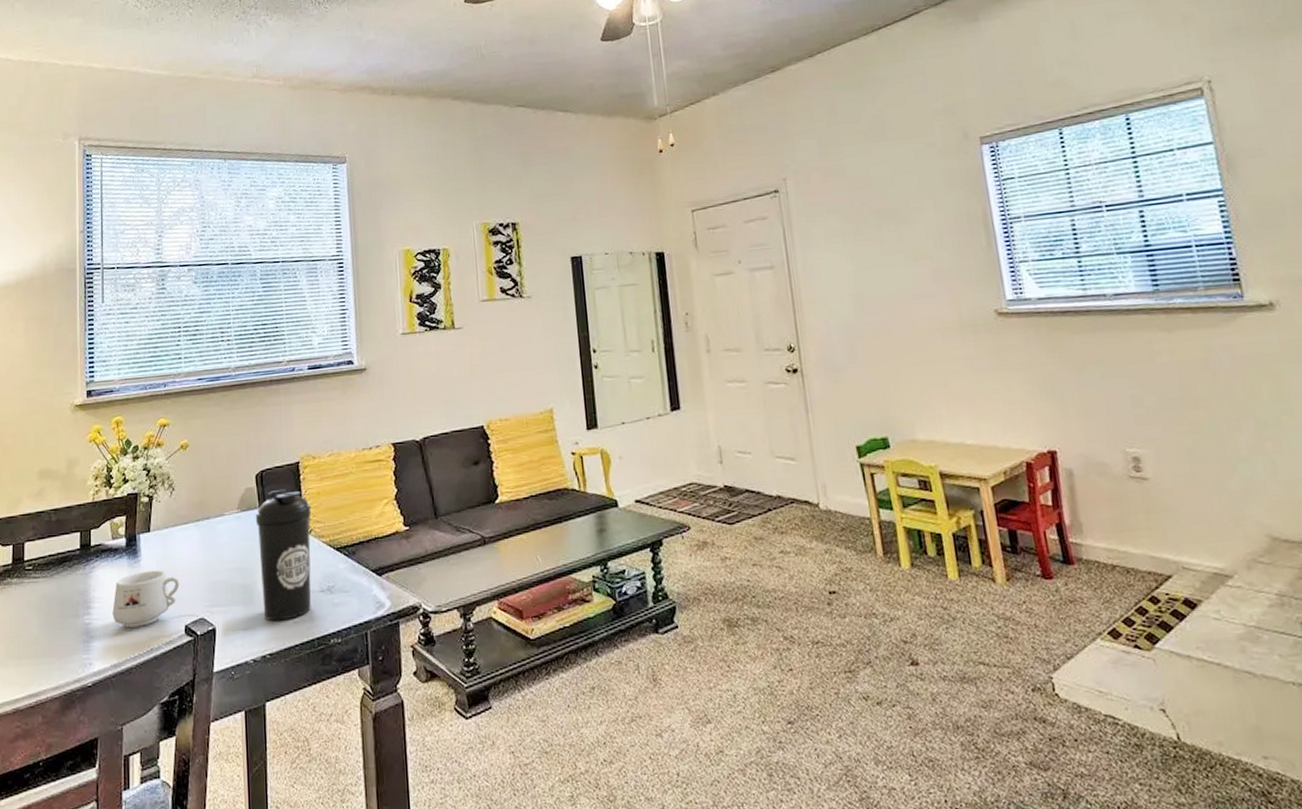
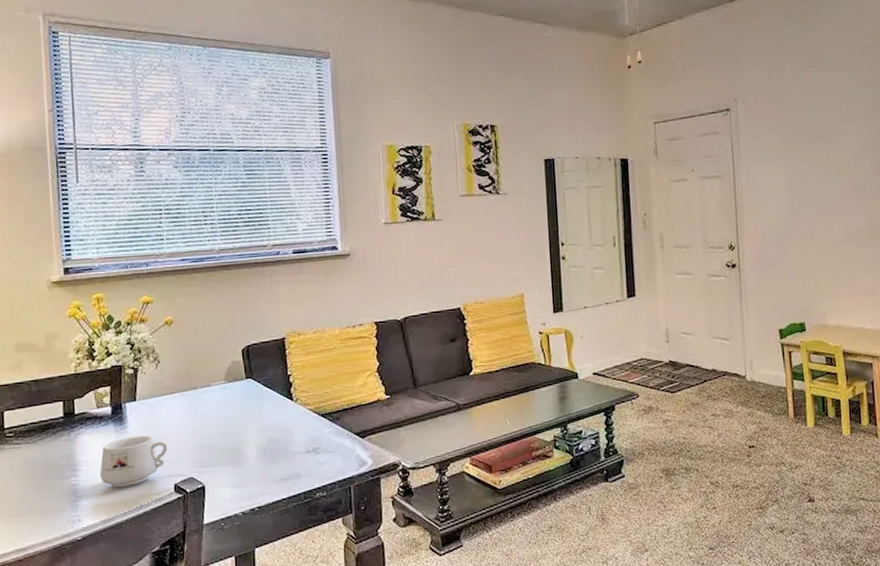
water bottle: present [255,488,312,621] -> none [242,362,298,479]

